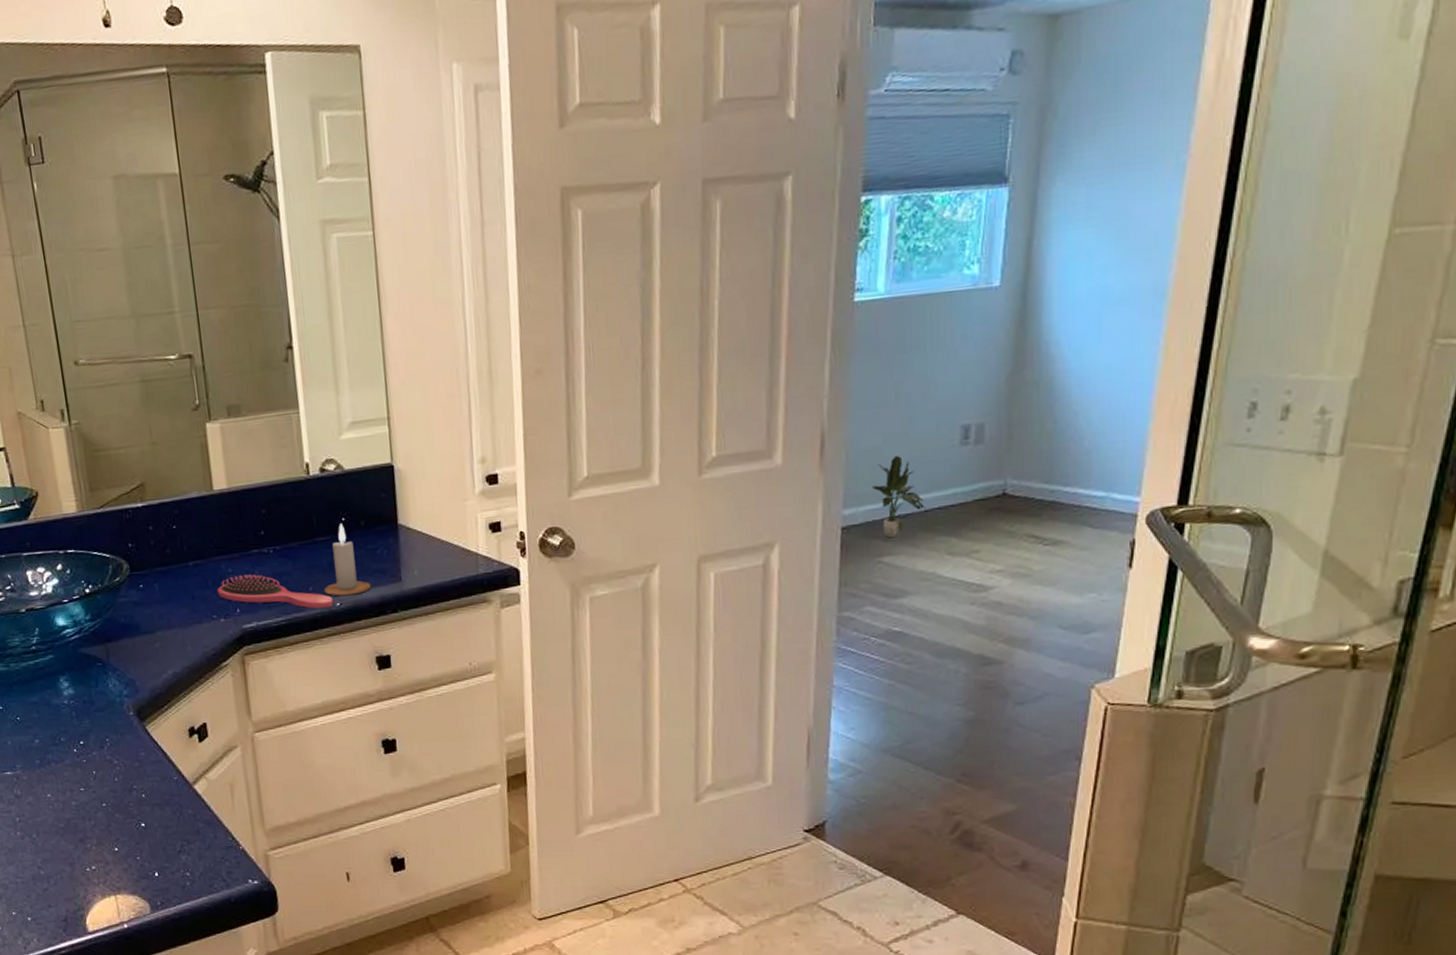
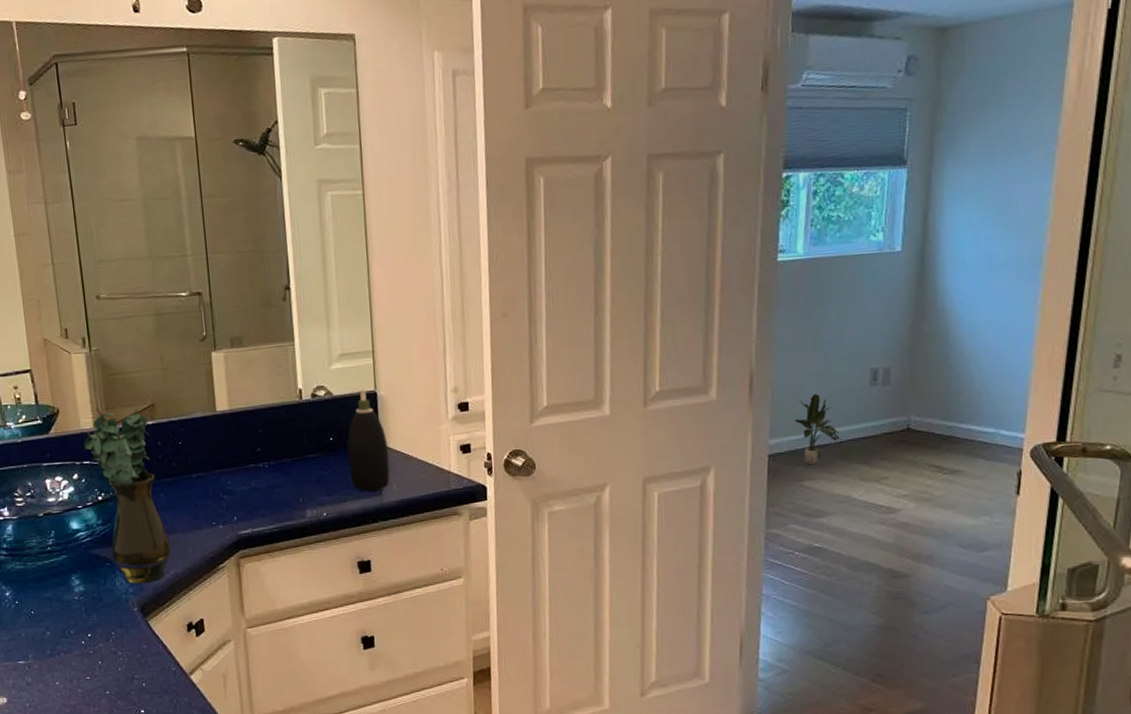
vase: none [67,488,168,685] -> present [84,407,171,584]
hairbrush: present [217,574,333,609] -> none [216,486,321,519]
candle: present [323,523,370,597] -> none [312,443,354,507]
soap dispenser: none [361,461,410,577] -> present [347,388,390,491]

